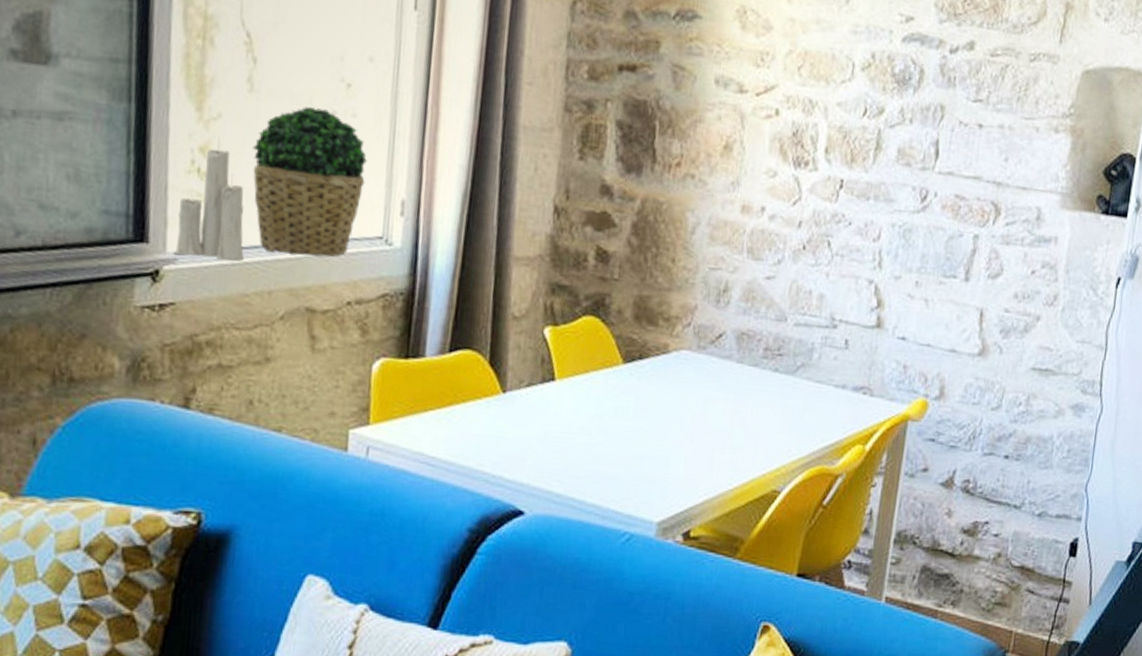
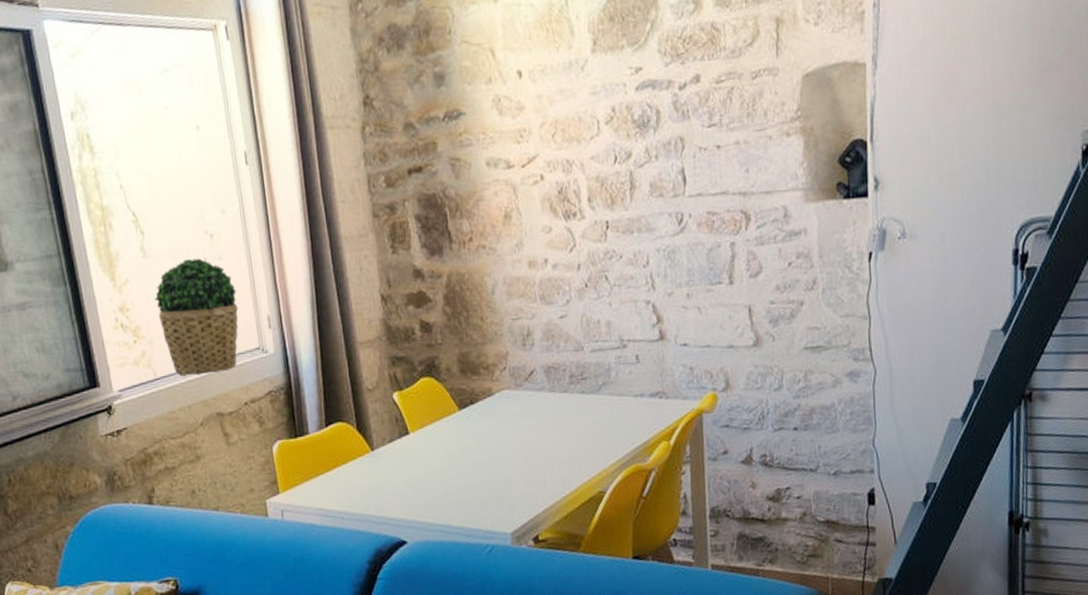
candle: present [175,135,244,262] -> none [114,295,166,392]

